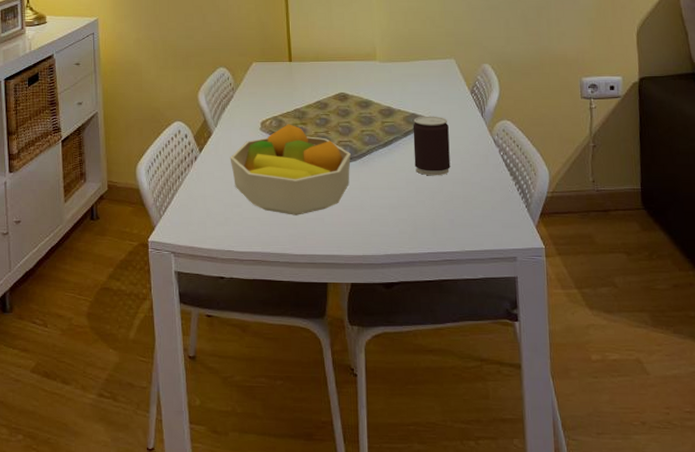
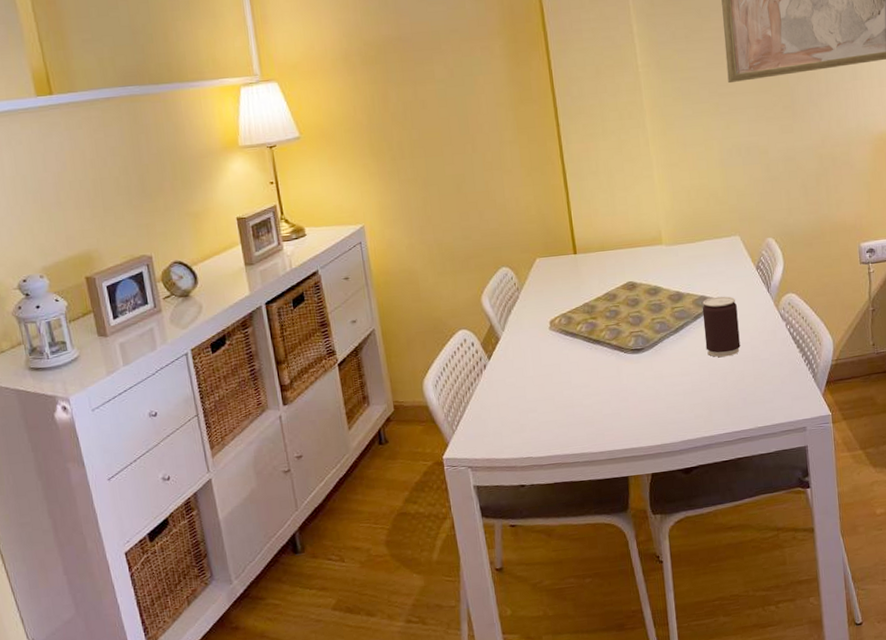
fruit bowl: present [230,124,351,215] -> none [520,320,644,414]

